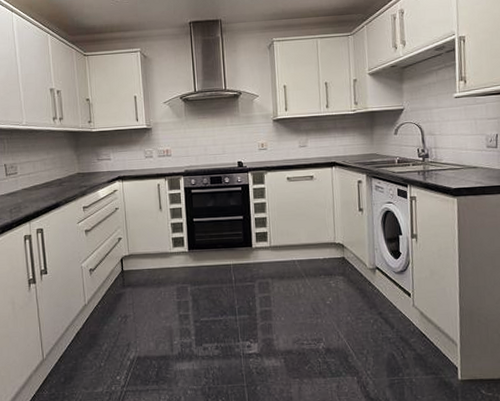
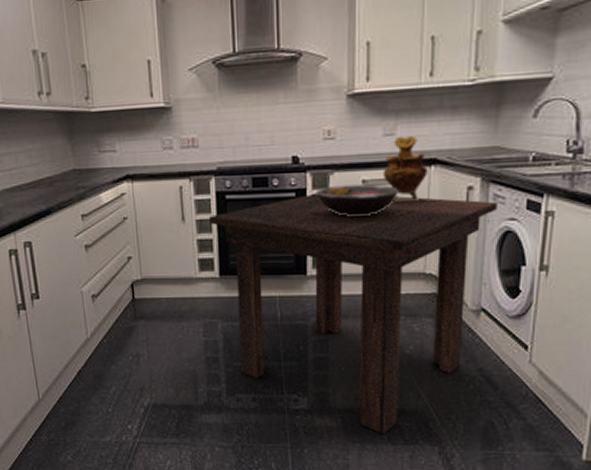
dining table: none [179,187,379,370] -> present [208,193,497,435]
fruit bowl: none [255,180,313,203] -> present [315,184,400,216]
vase: none [300,146,331,193] -> present [382,135,428,203]

